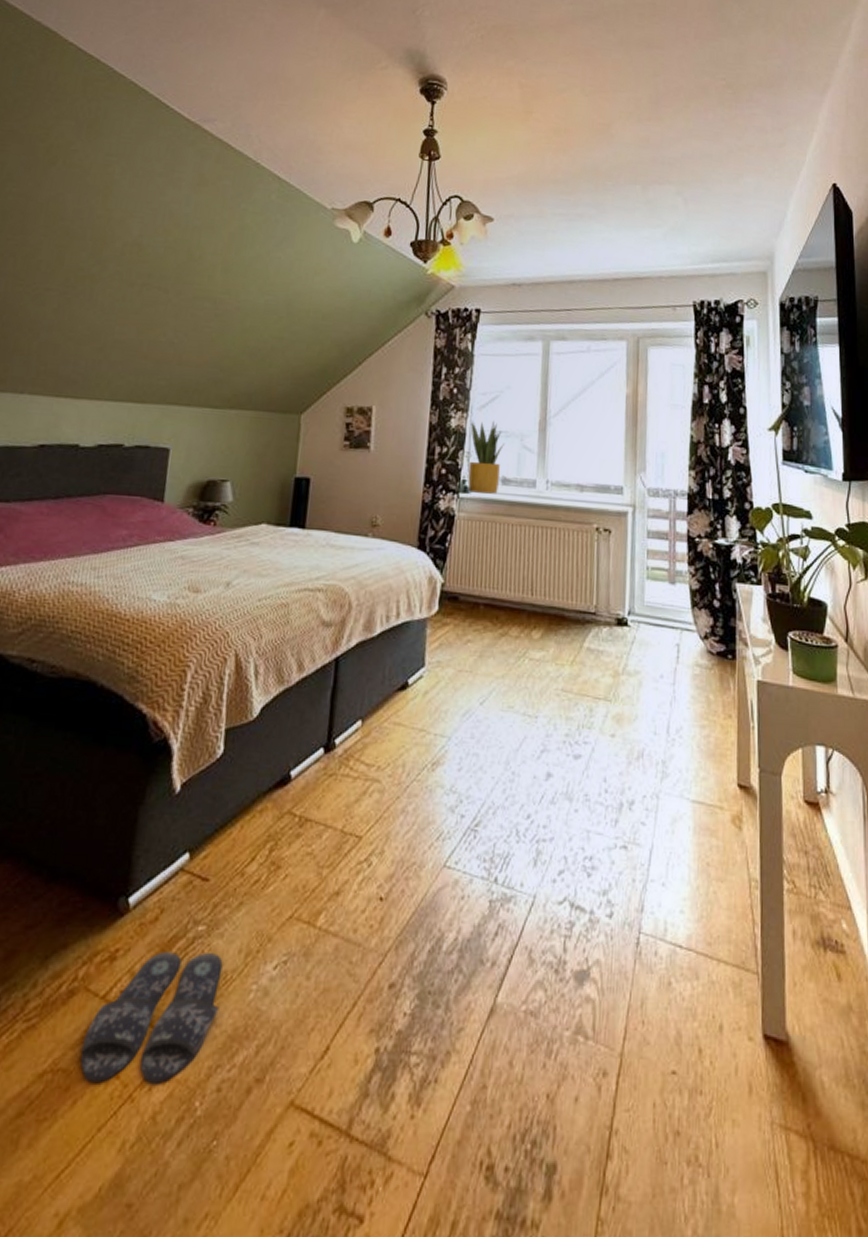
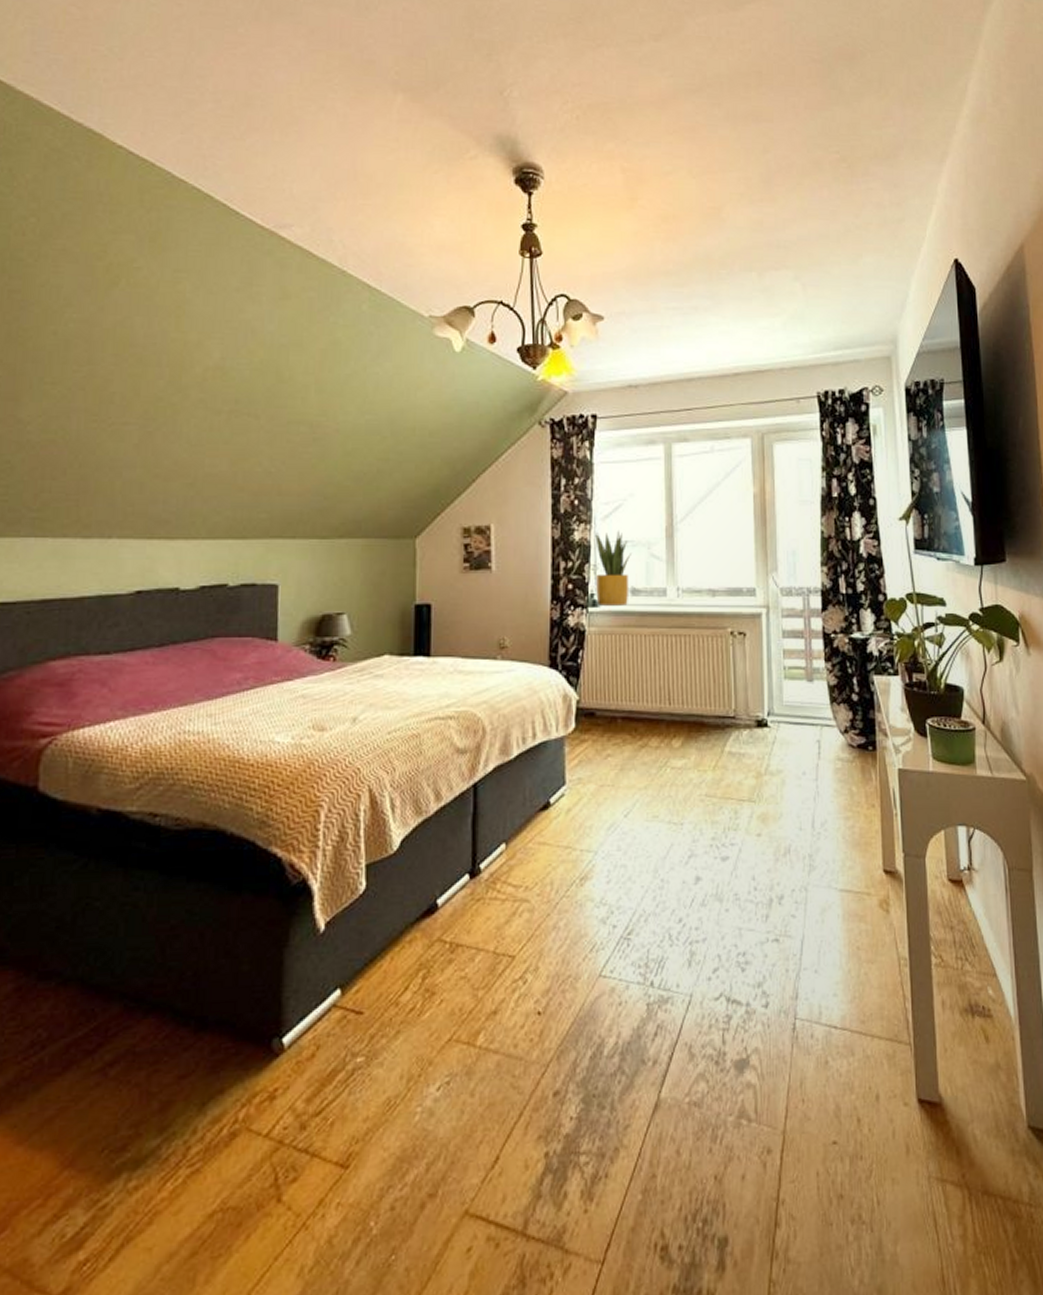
slippers: present [80,952,223,1084] -> none [249,1082,386,1217]

